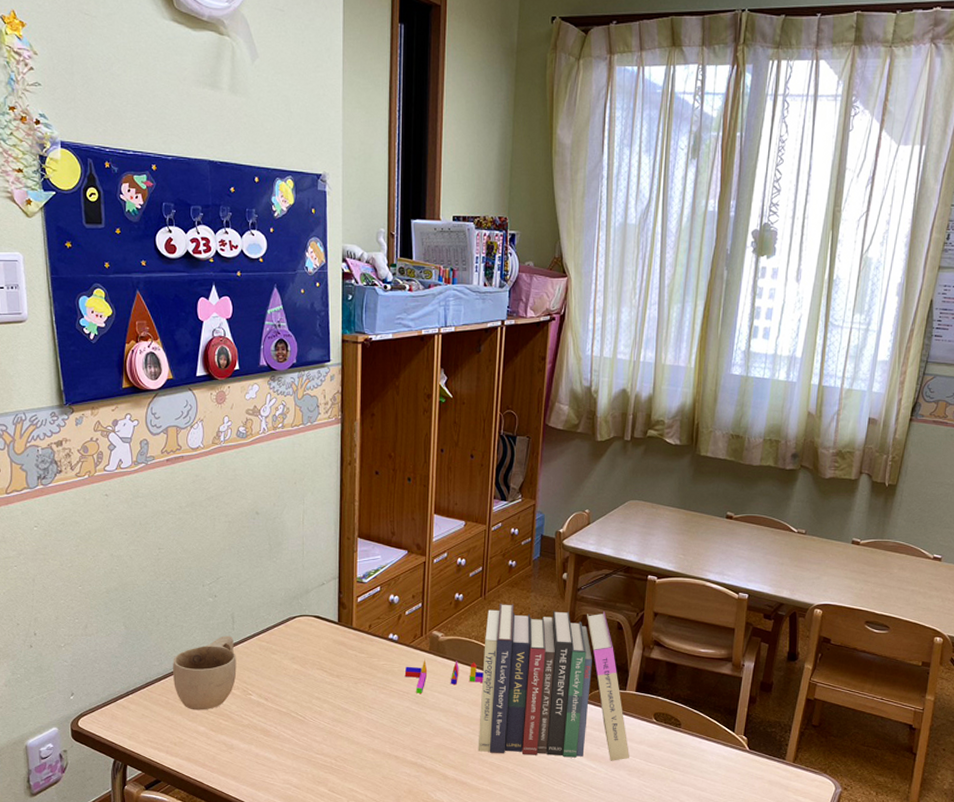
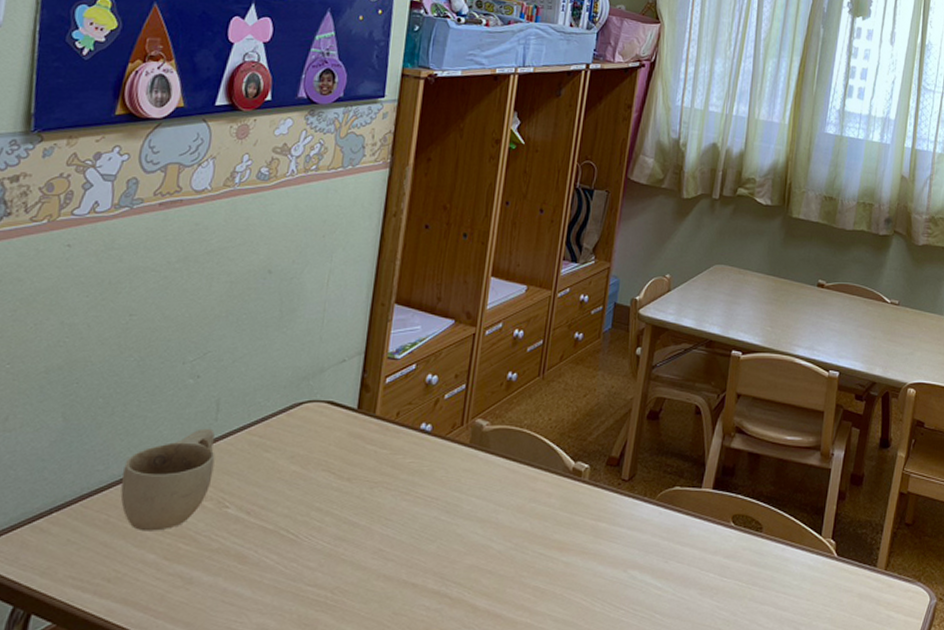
toy blocks: present [404,659,484,693] -> none [435,455,535,499]
books: present [478,603,629,761] -> none [519,383,702,578]

